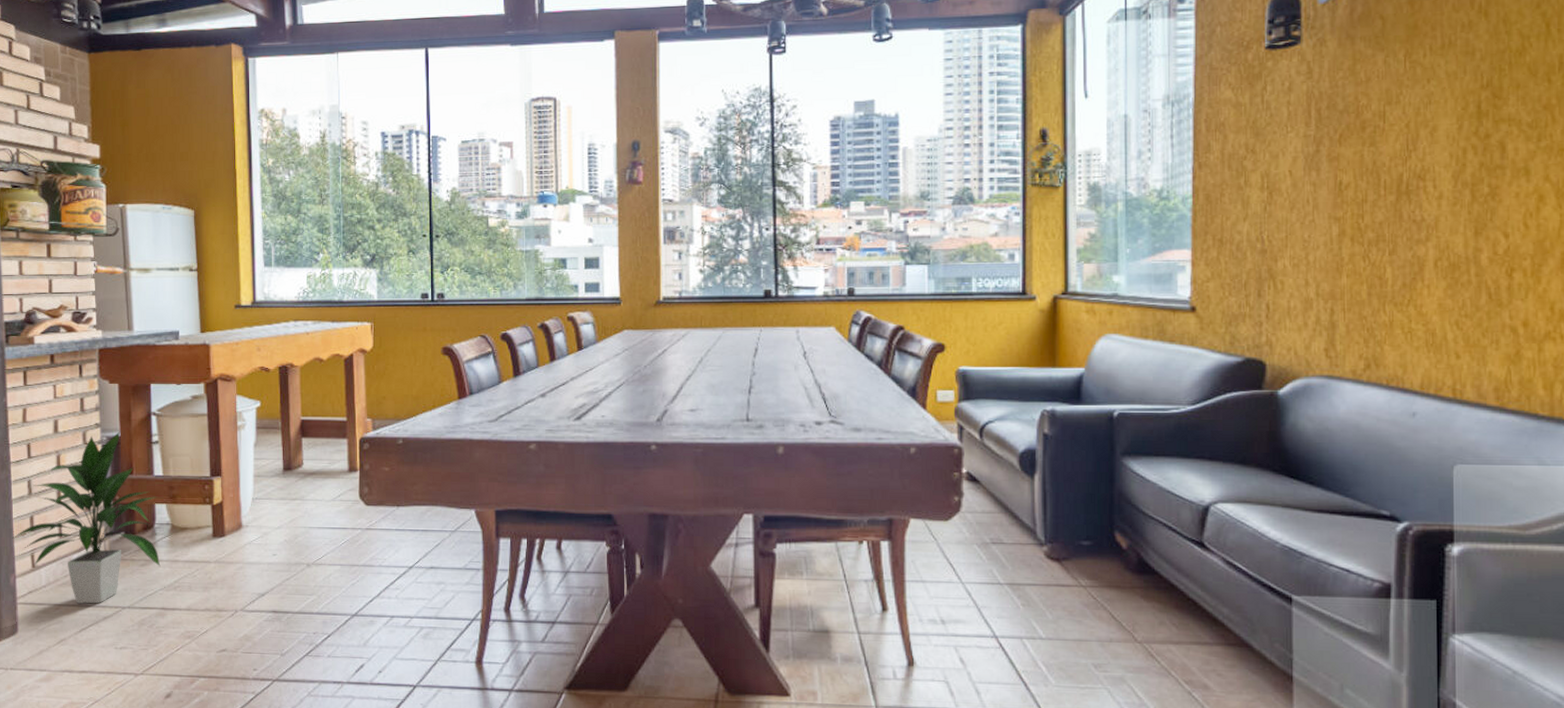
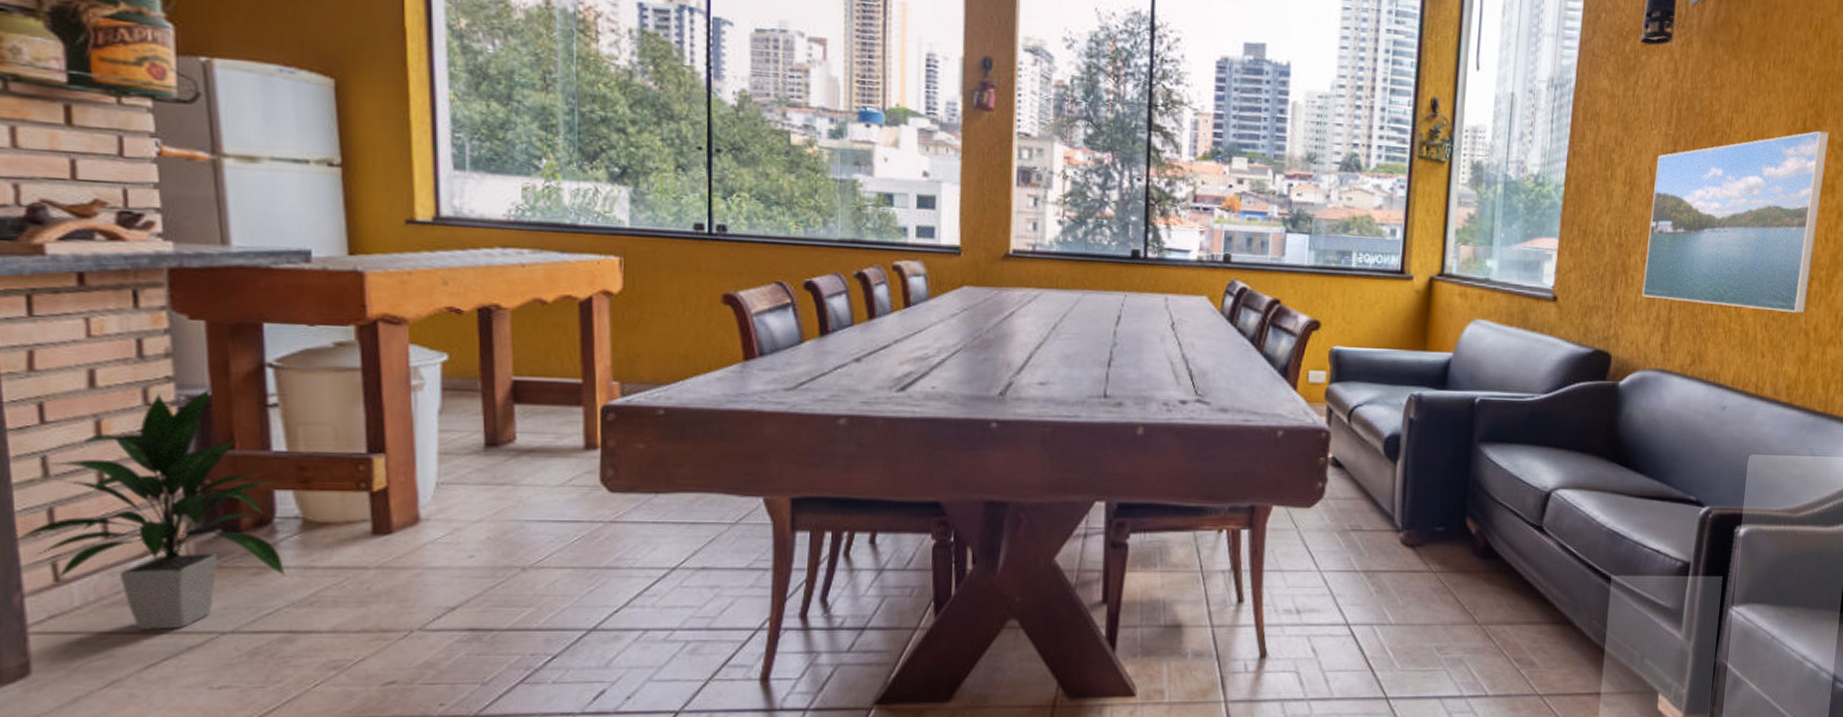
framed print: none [1296,111,1513,307] -> present [1642,130,1829,313]

